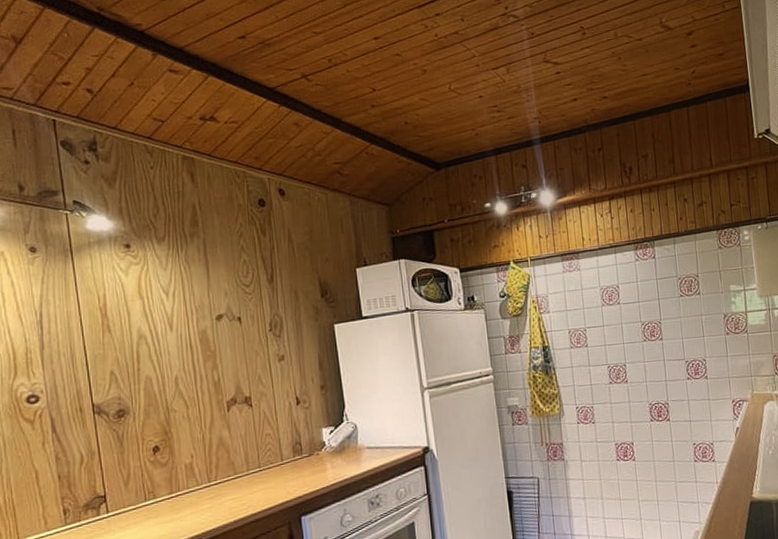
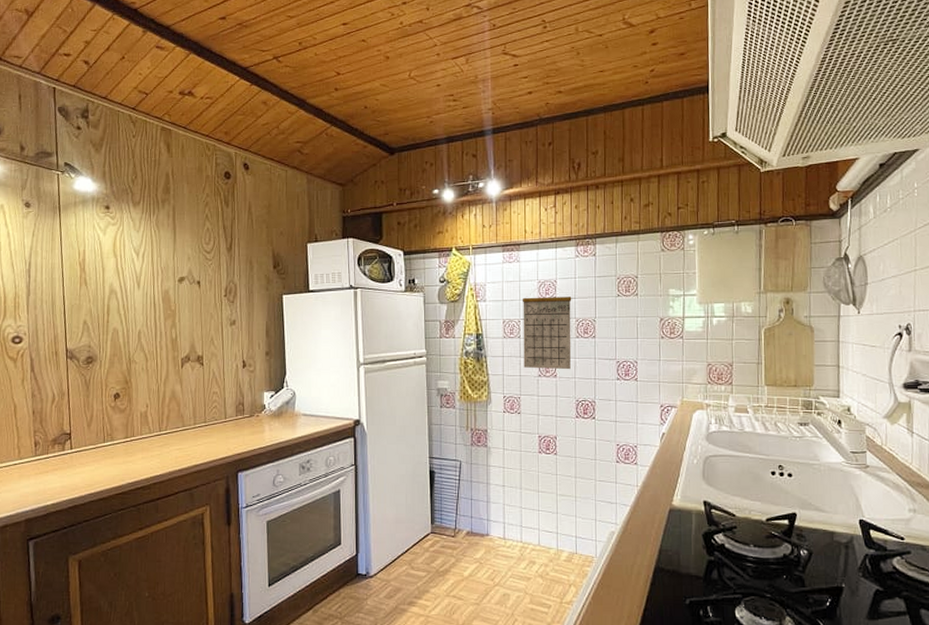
calendar: none [586,288,641,376] -> present [523,283,572,370]

